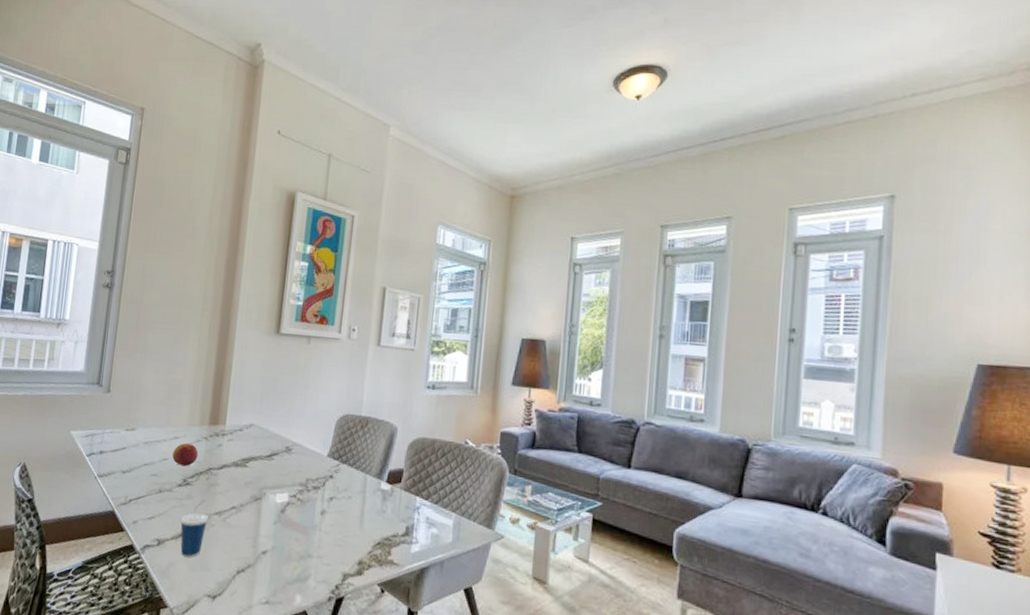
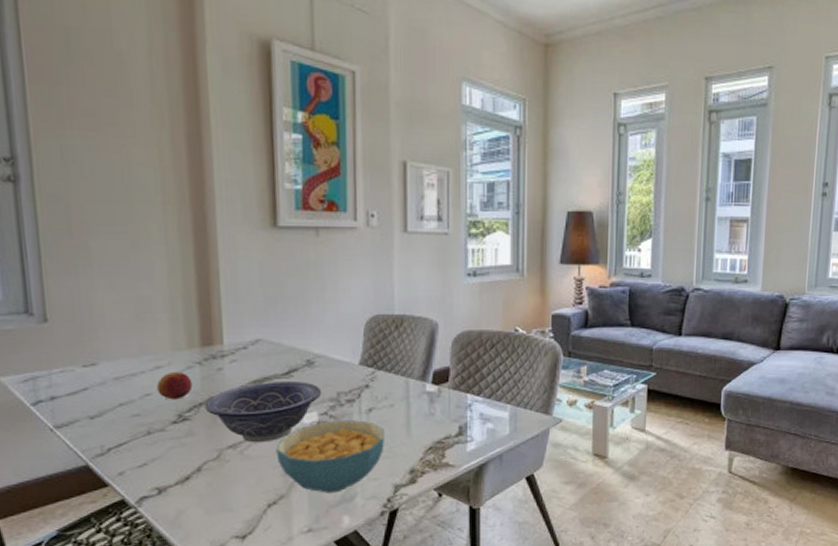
cup: present [179,500,208,557] -> none [182,435,220,500]
decorative bowl: none [203,461,295,514] -> present [204,381,322,443]
cereal bowl: none [250,503,341,571] -> present [276,419,384,493]

